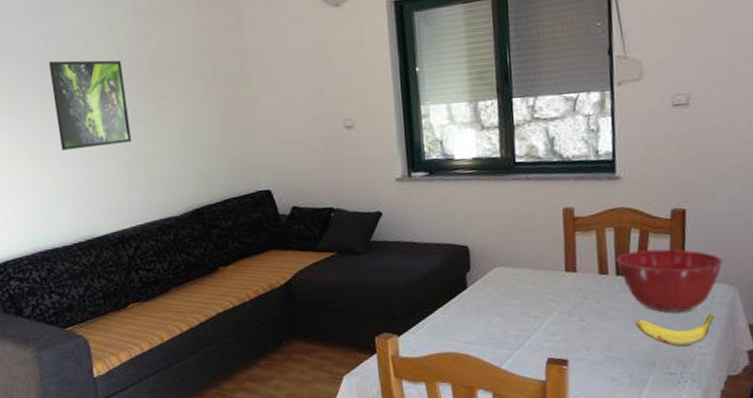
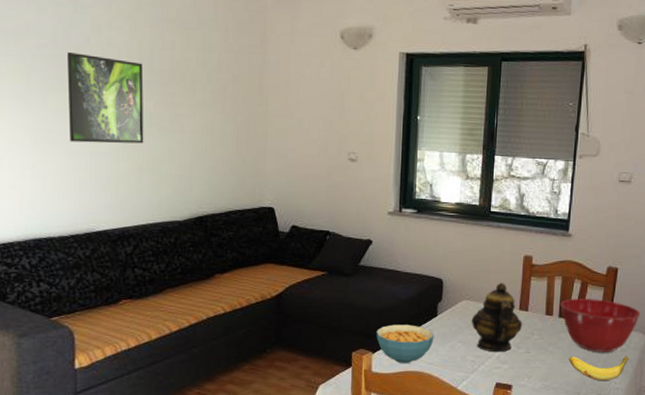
cereal bowl: none [399,301,467,346] -> present [376,324,434,364]
teapot: none [508,242,571,324] -> present [471,282,522,353]

